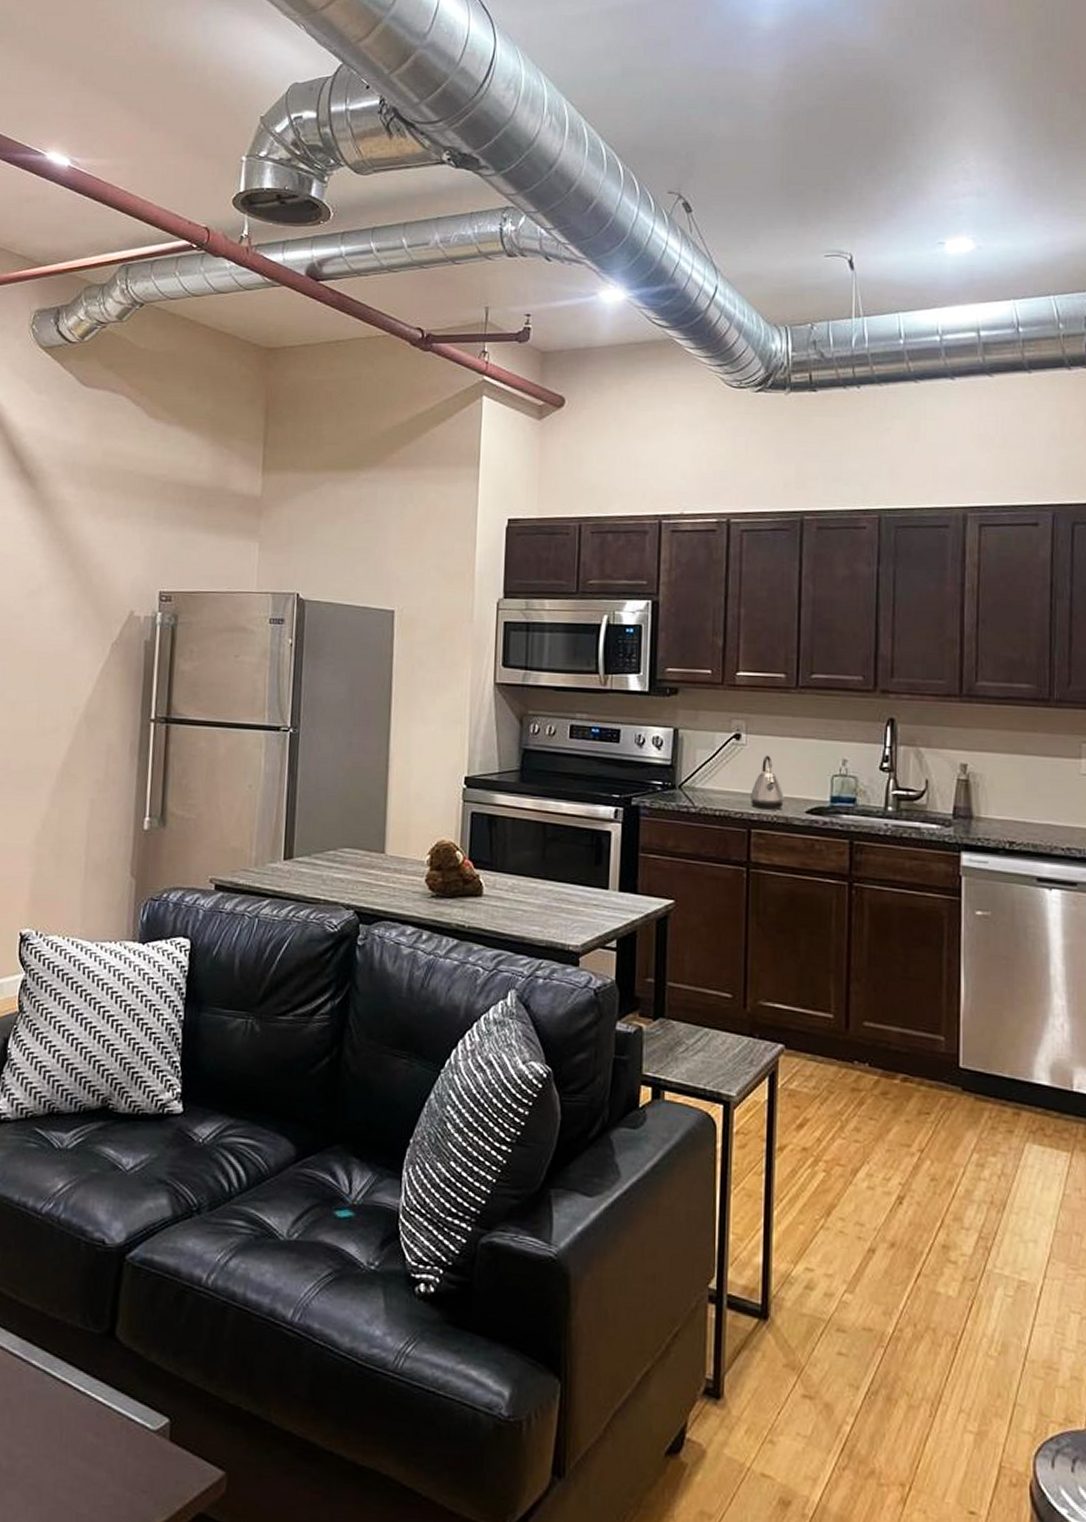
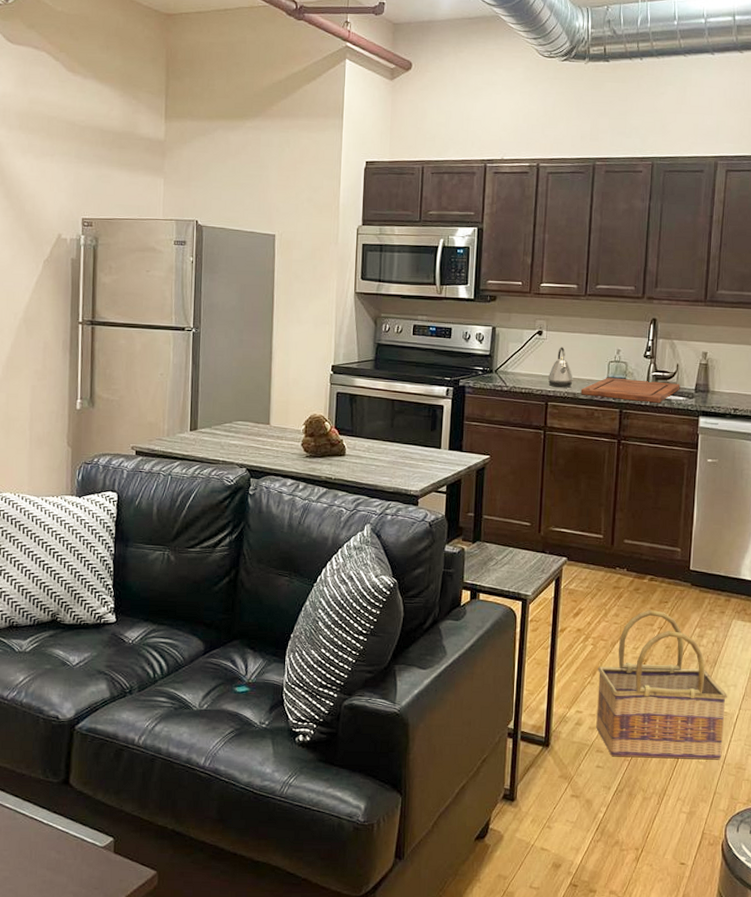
cutting board: none [795,796,932,832] -> present [580,377,680,403]
basket: none [834,1124,1025,1354] -> present [596,610,727,760]

